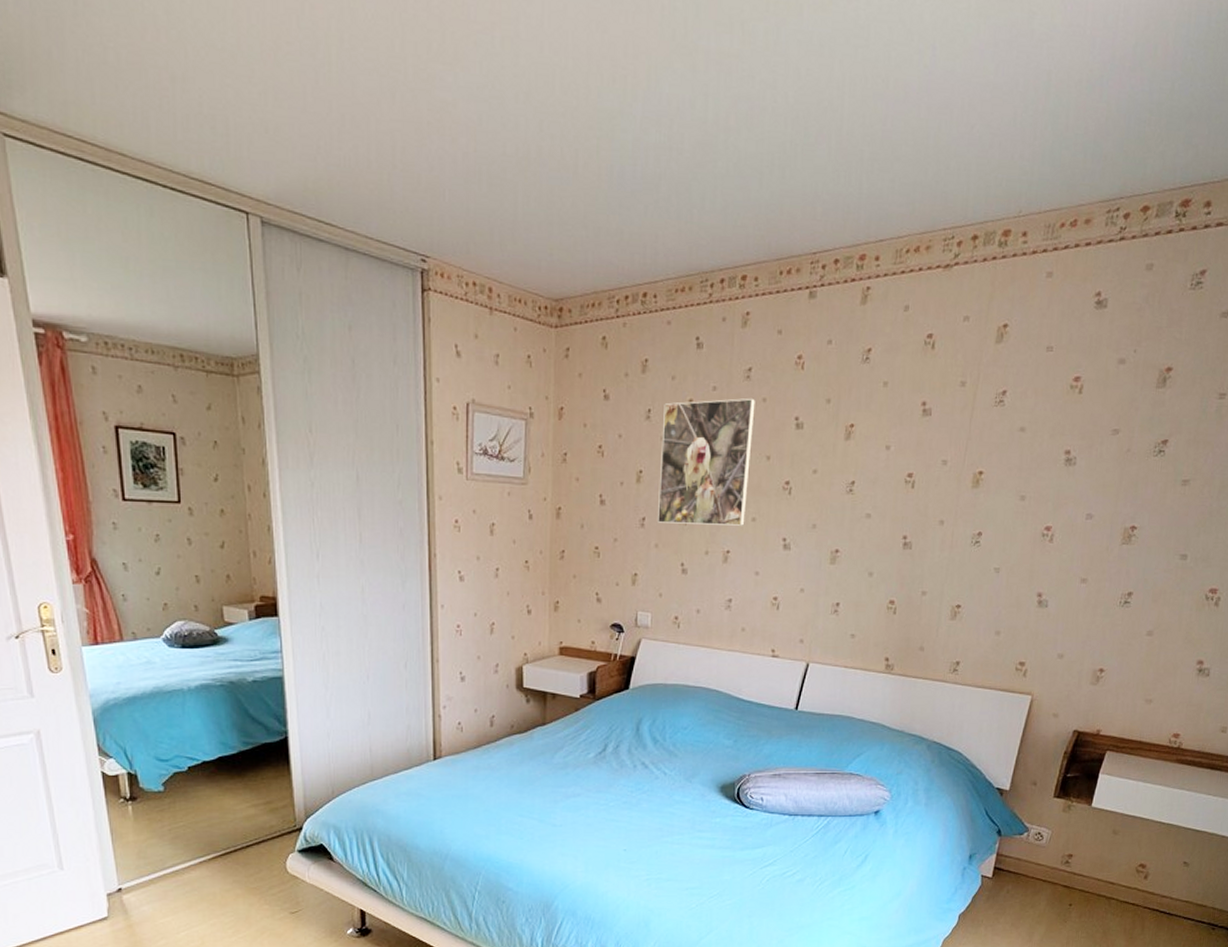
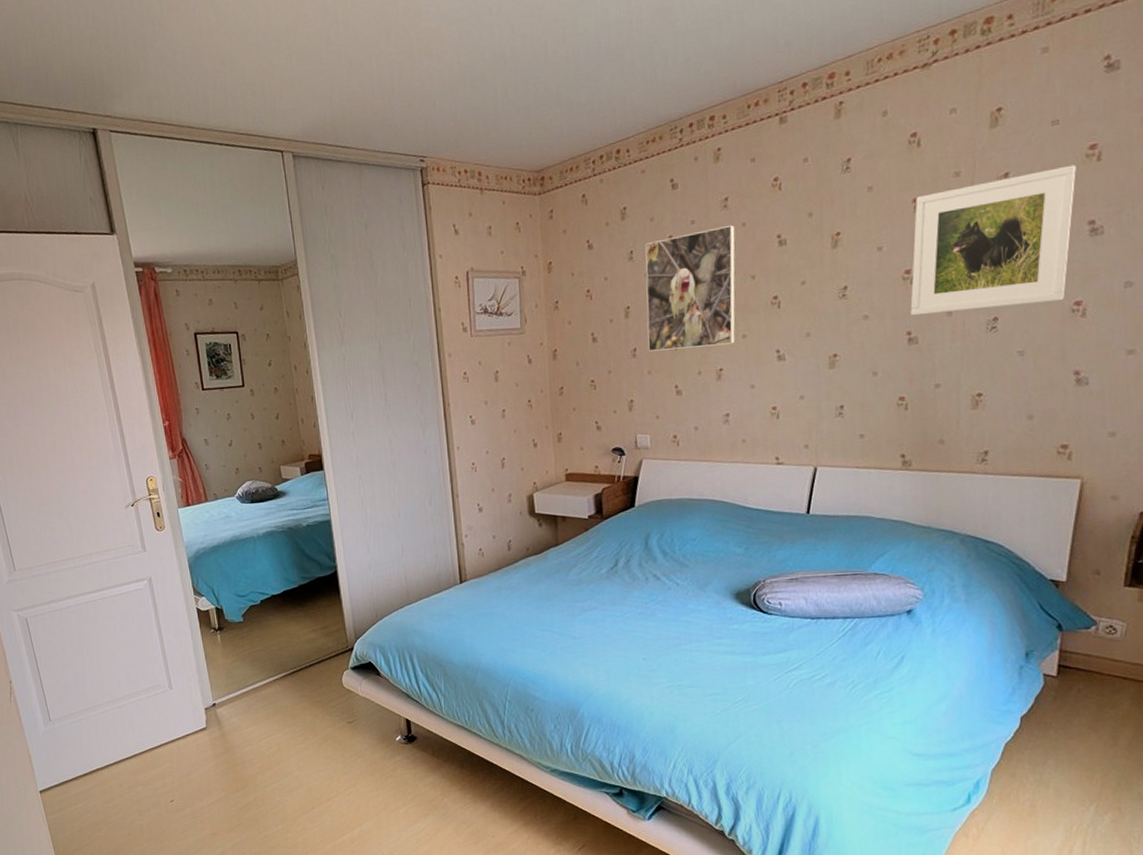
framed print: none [908,393,1062,524] -> present [910,164,1076,316]

